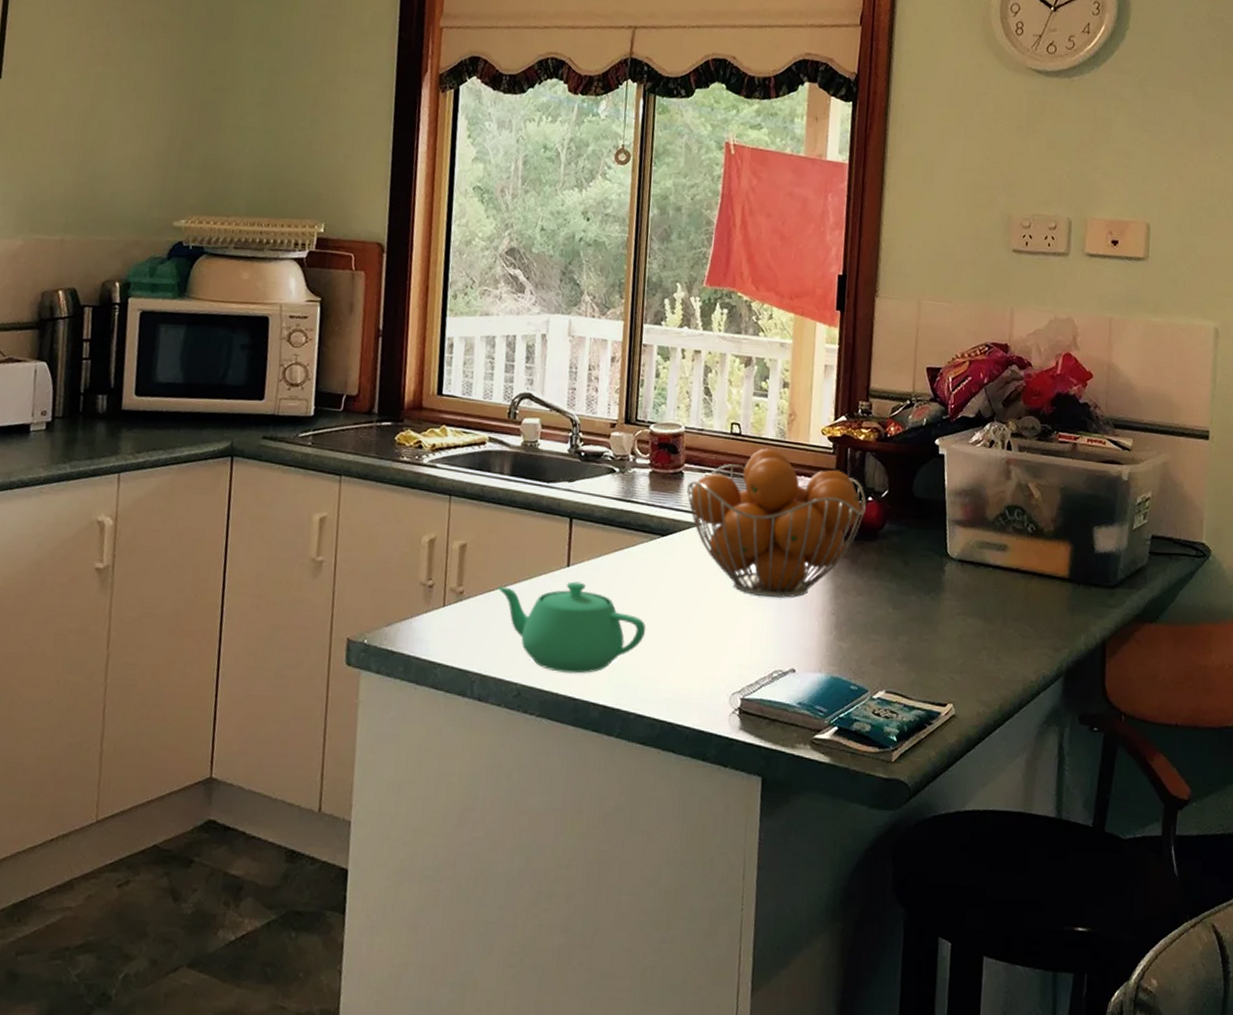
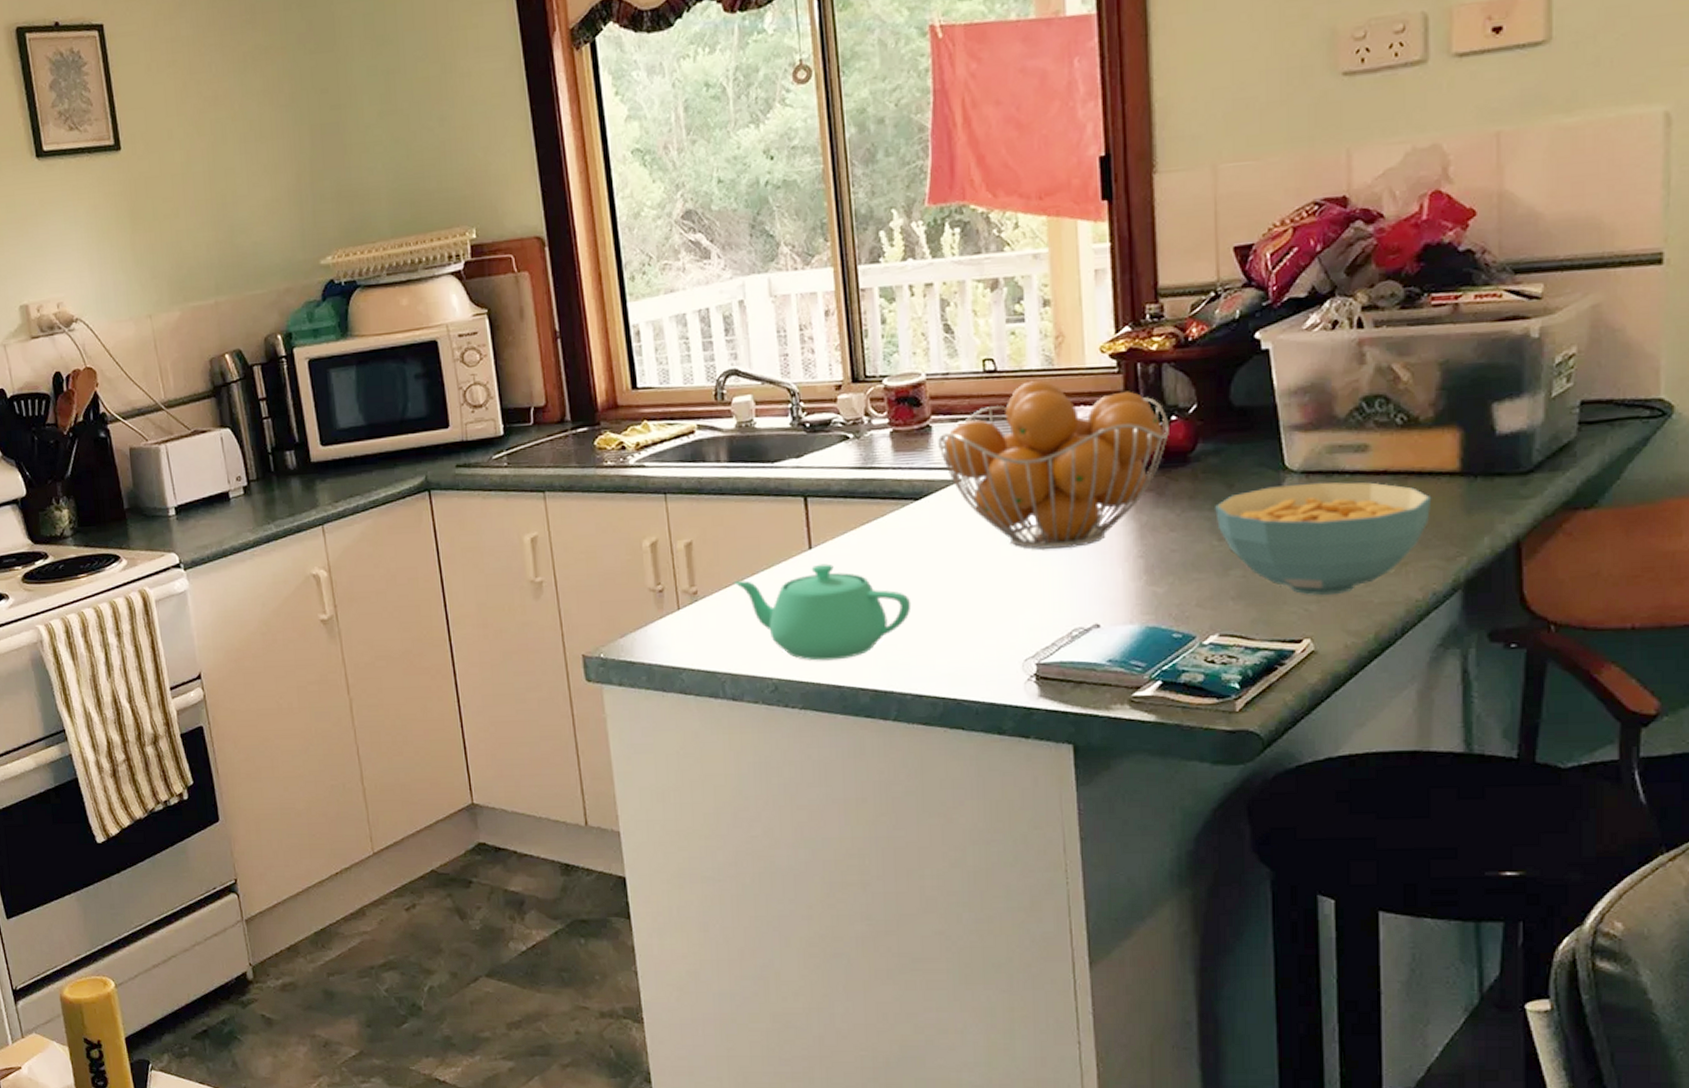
cereal bowl: none [893,568,1048,668] -> present [1215,482,1432,595]

